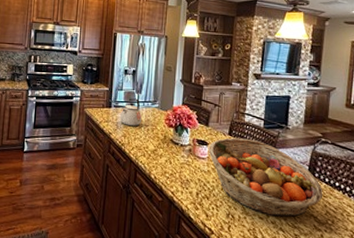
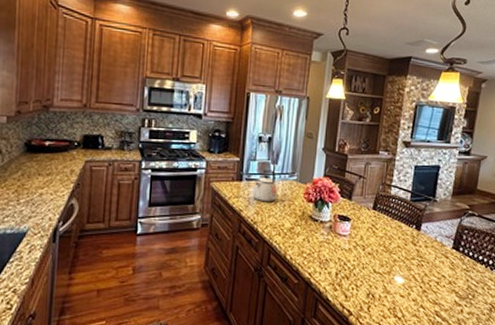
fruit basket: present [208,137,323,217] -> none [350,212,467,294]

